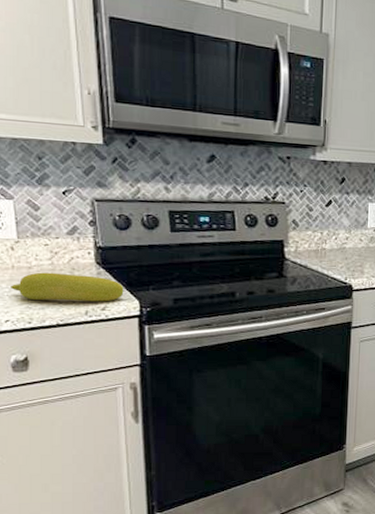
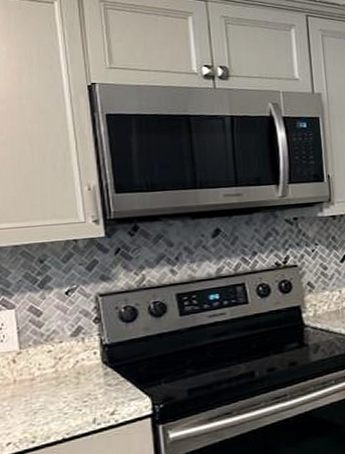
fruit: present [11,272,124,302] -> none [13,377,134,415]

